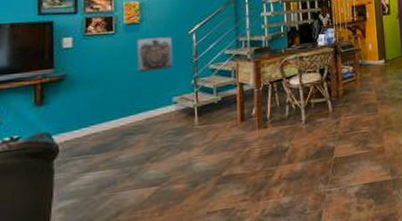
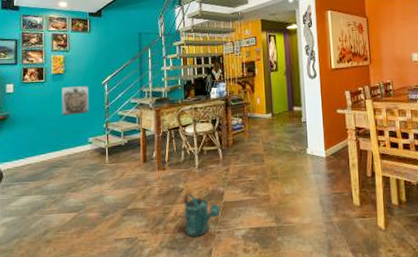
watering can: none [289,151,331,201] -> present [184,193,221,237]

